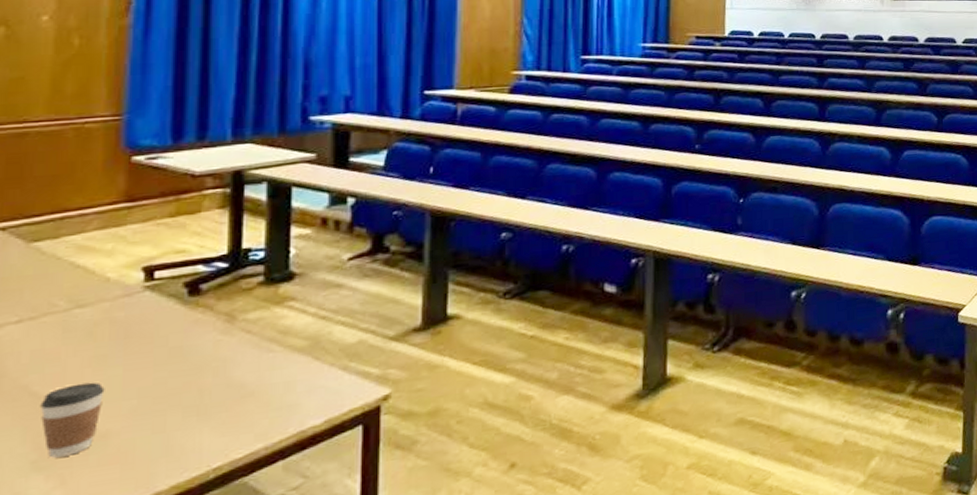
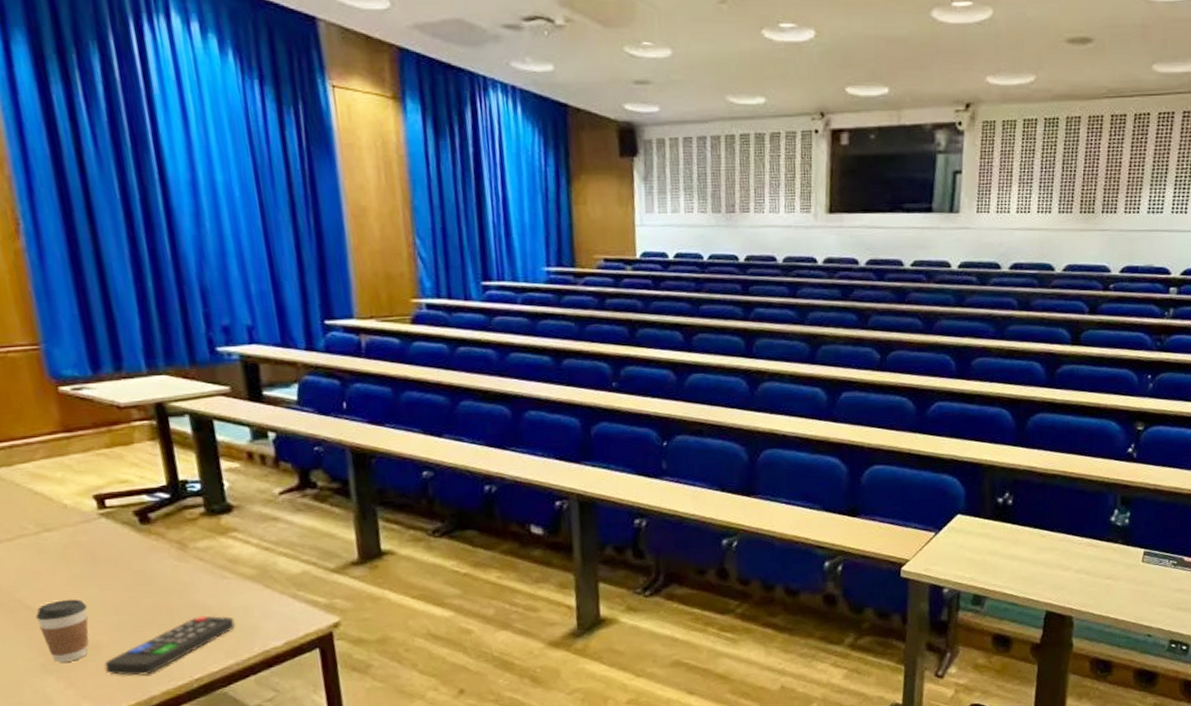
remote control: none [108,394,272,470] -> present [104,616,235,676]

